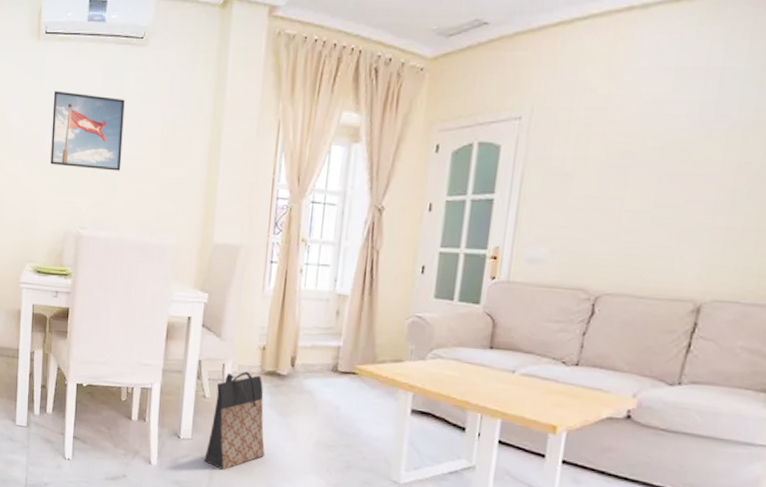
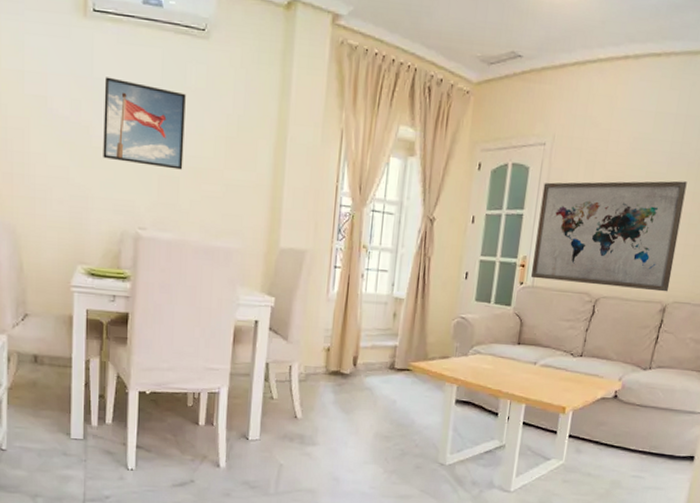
bag: present [204,372,265,471] -> none [272,372,329,468]
wall art: none [505,149,728,288] -> present [530,181,687,292]

